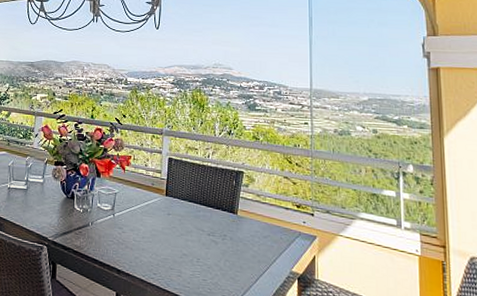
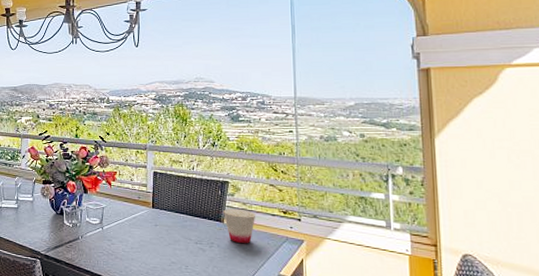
cup: none [237,199,270,238] -> present [224,208,256,244]

